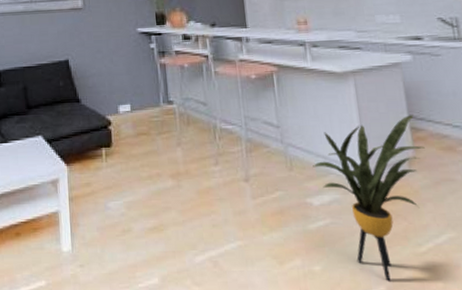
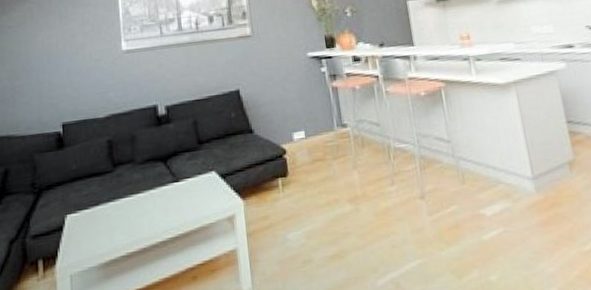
house plant: present [313,115,425,281] -> none [483,119,583,283]

